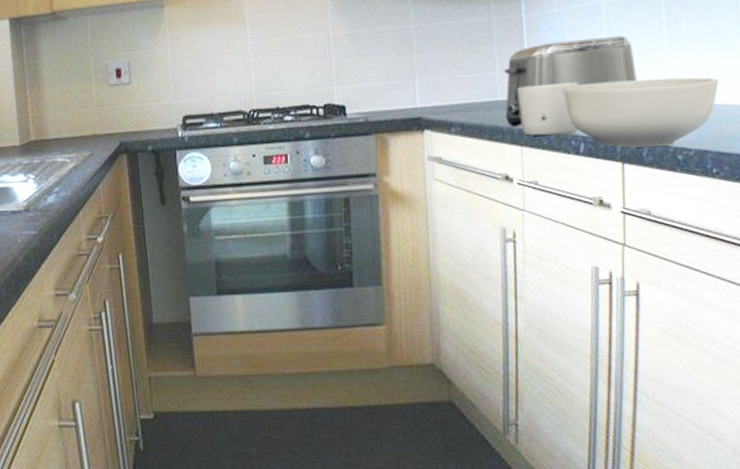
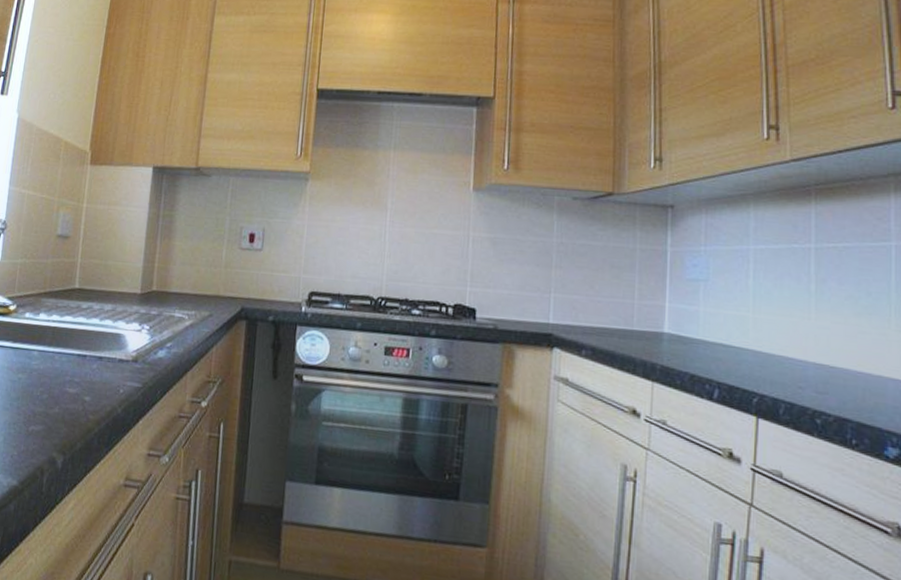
toaster: present [504,36,637,127] -> none [639,280,780,360]
mug: present [517,82,578,136] -> none [654,320,718,378]
bowl: present [561,77,720,148] -> none [700,327,866,407]

